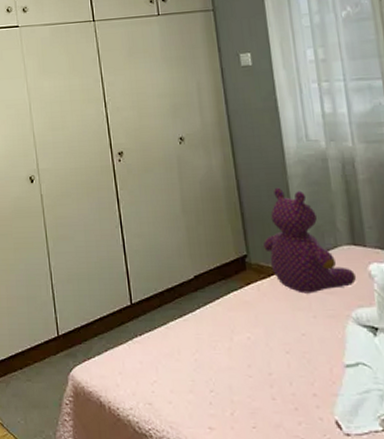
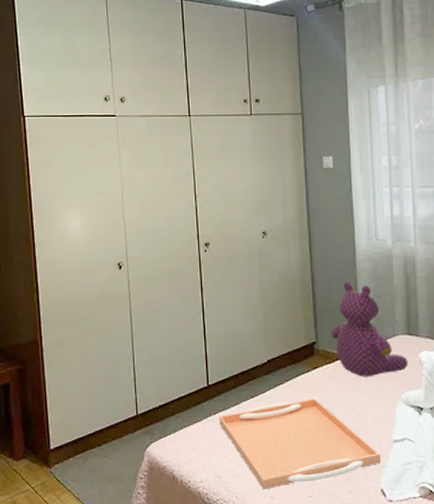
serving tray: none [146,318,333,419] -> present [219,398,381,489]

